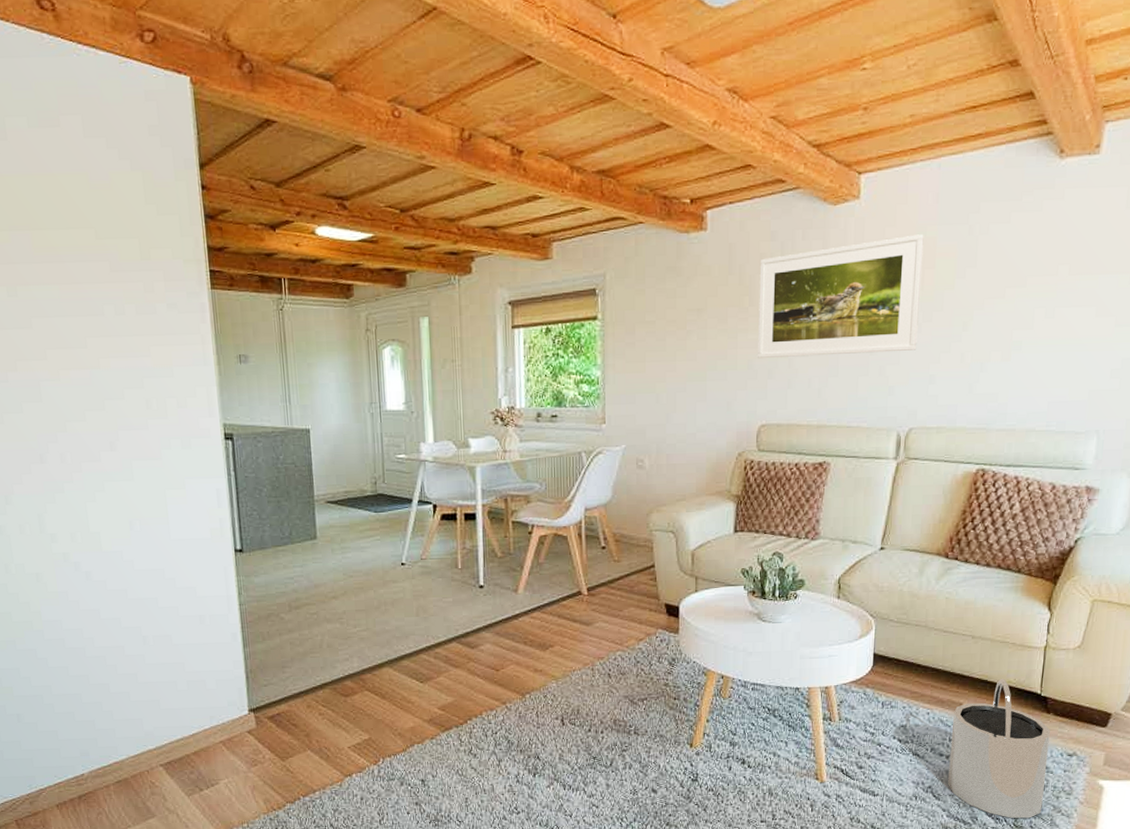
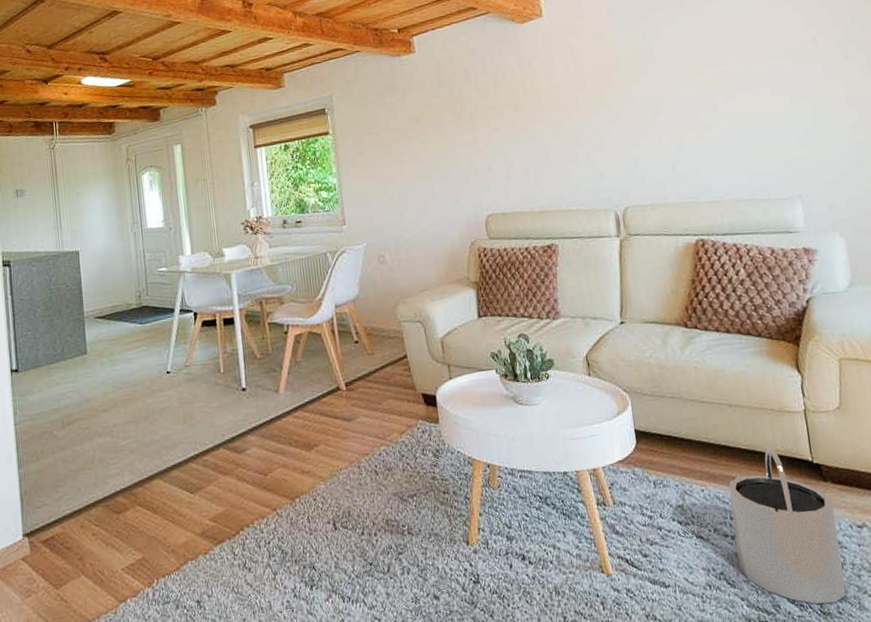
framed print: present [758,234,924,358] -> none [465,40,617,156]

